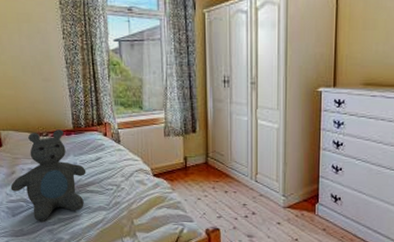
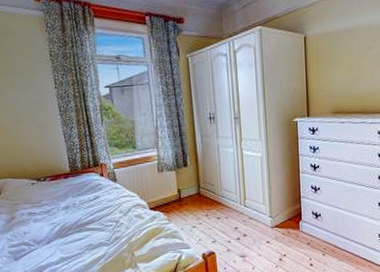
teddy bear: present [10,129,86,221] -> none [11,173,86,262]

